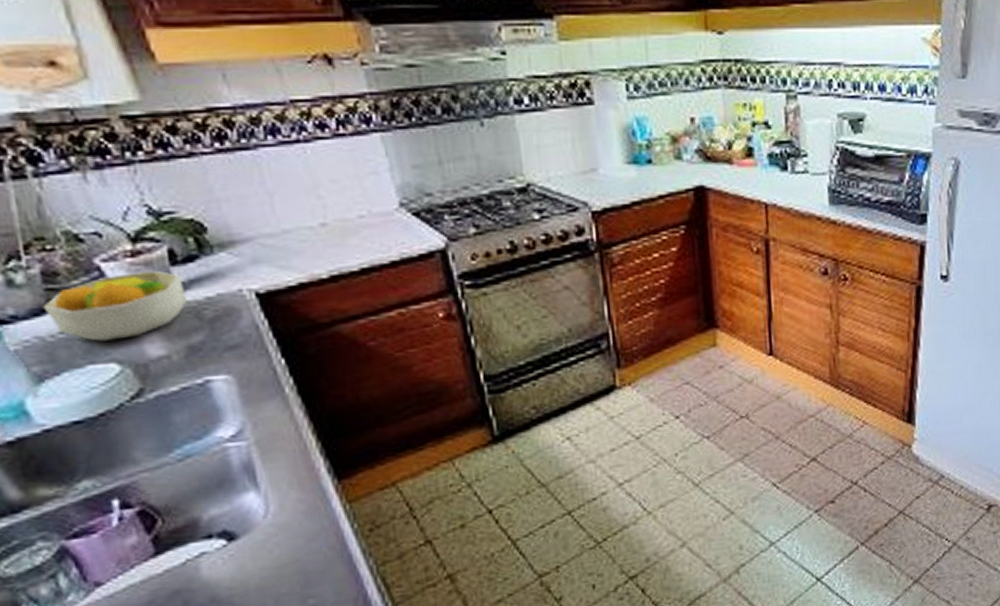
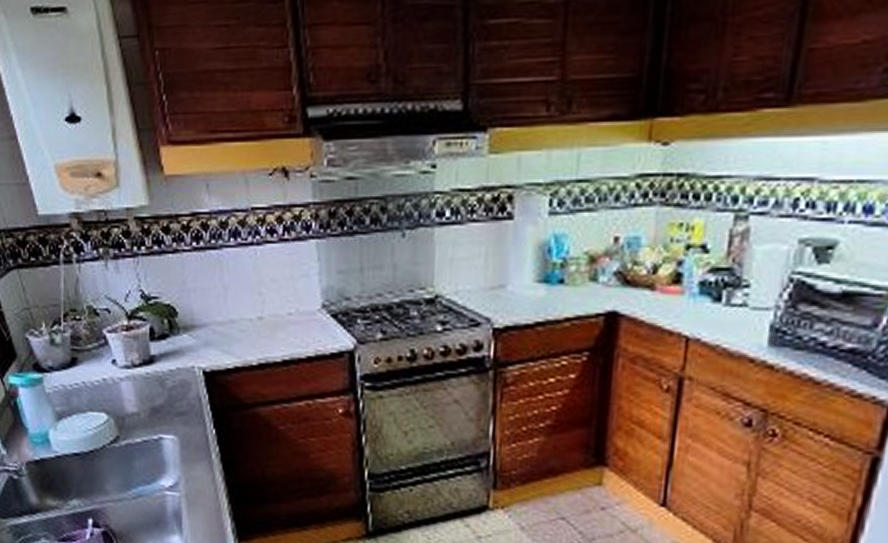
fruit bowl: present [43,270,188,341] -> none [68,343,157,395]

